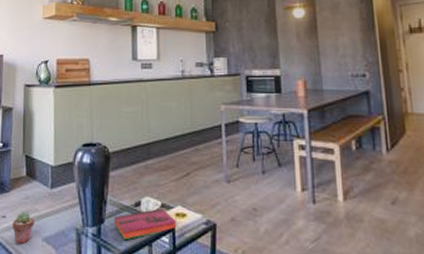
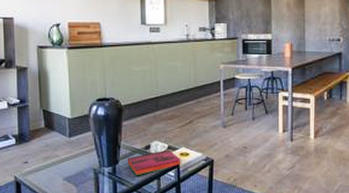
potted succulent: present [13,212,35,245] -> none [35,157,55,185]

